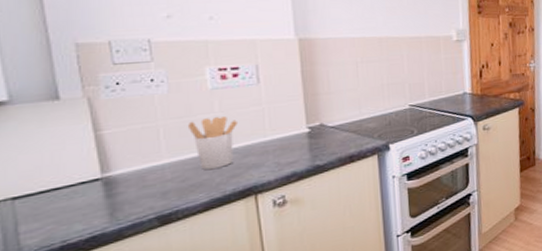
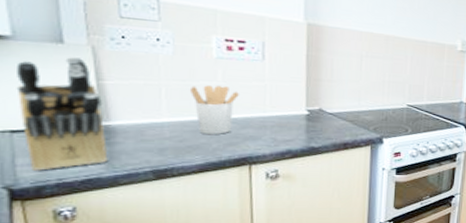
knife block: none [14,110,111,236] -> present [15,56,108,171]

